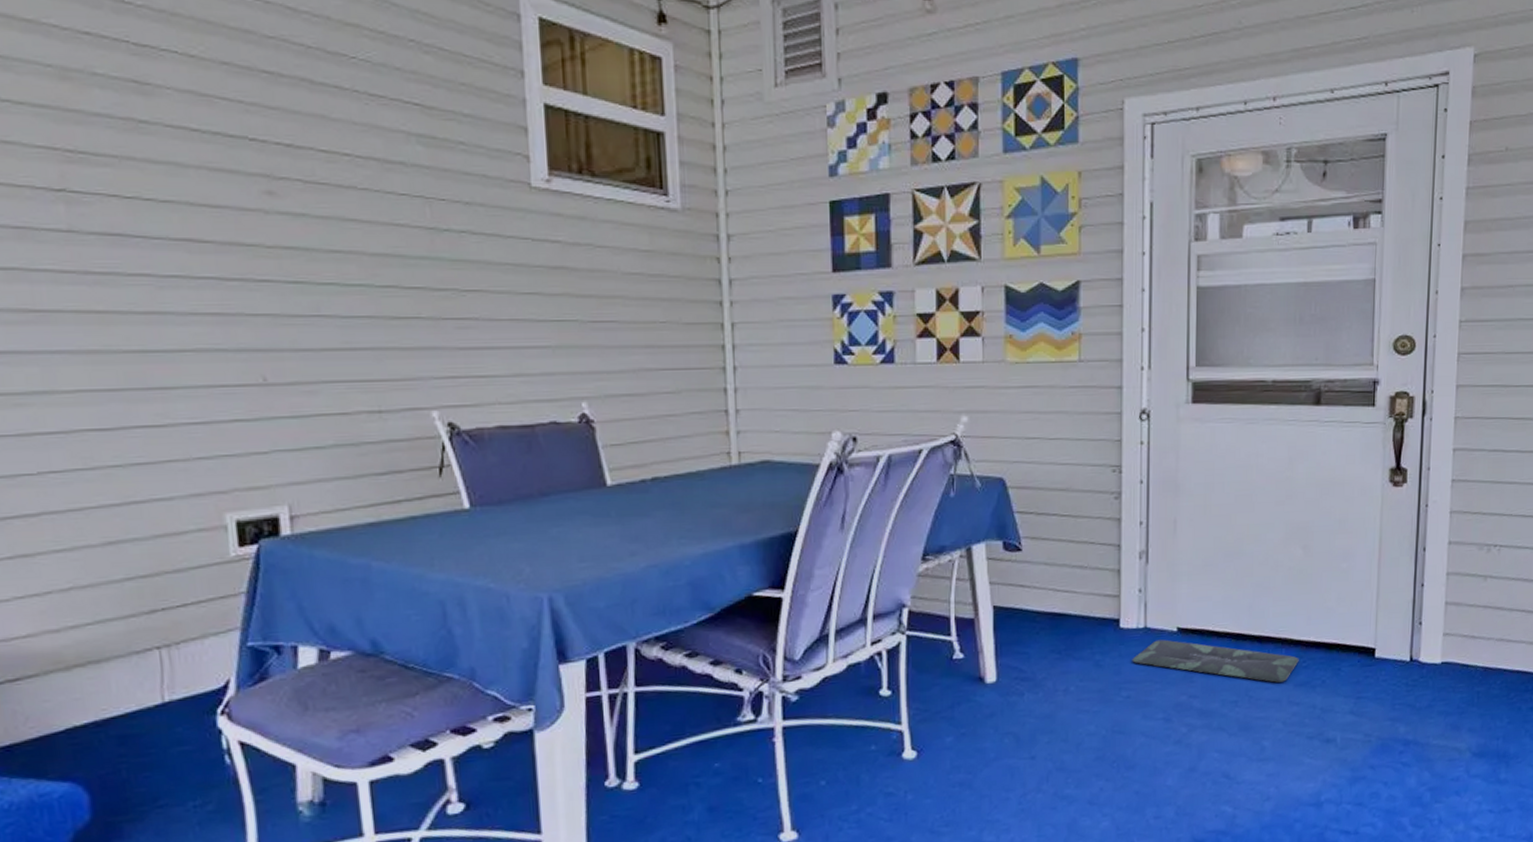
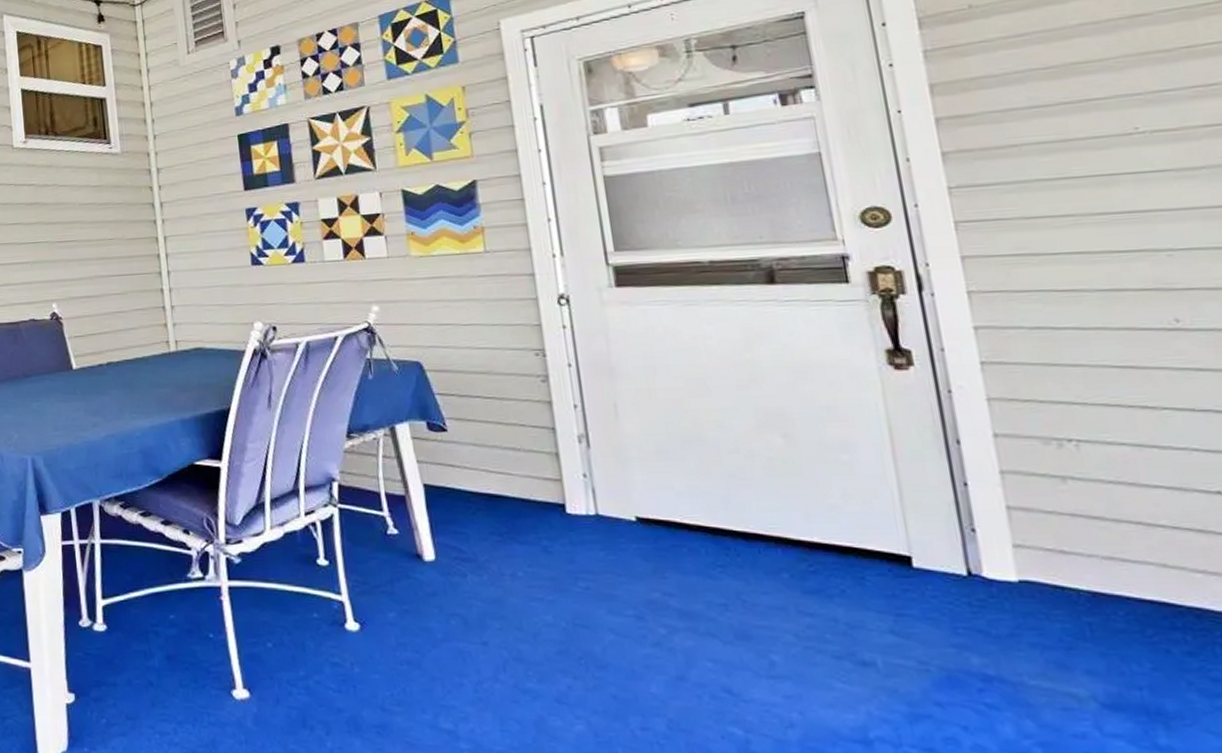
doormat: present [1132,639,1299,683] -> none [586,529,803,587]

